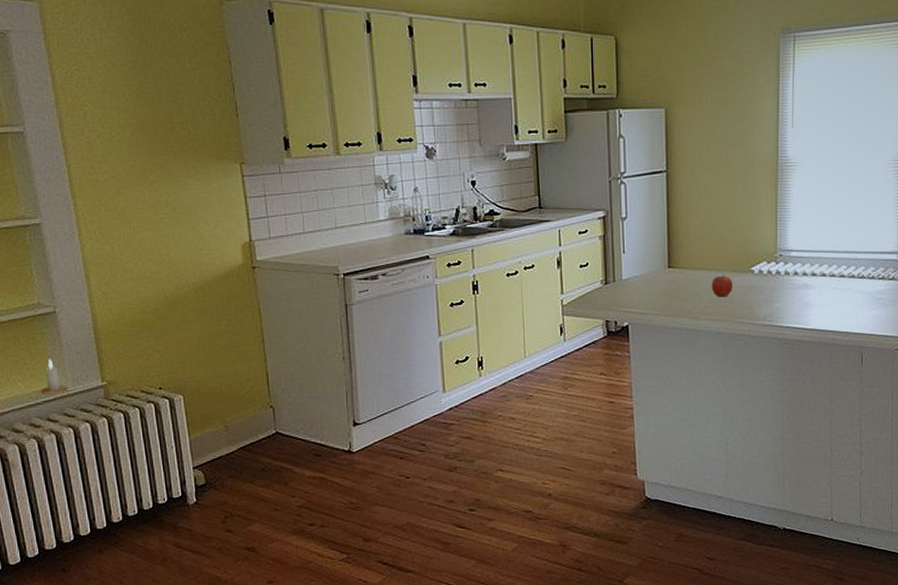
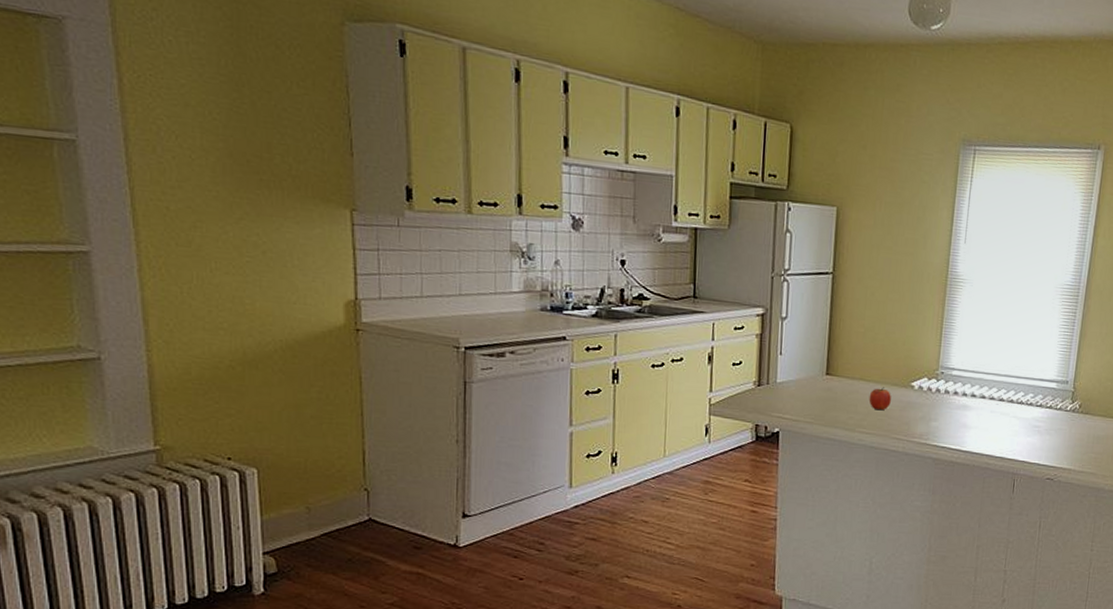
candle: present [40,359,68,396] -> none [73,413,109,457]

